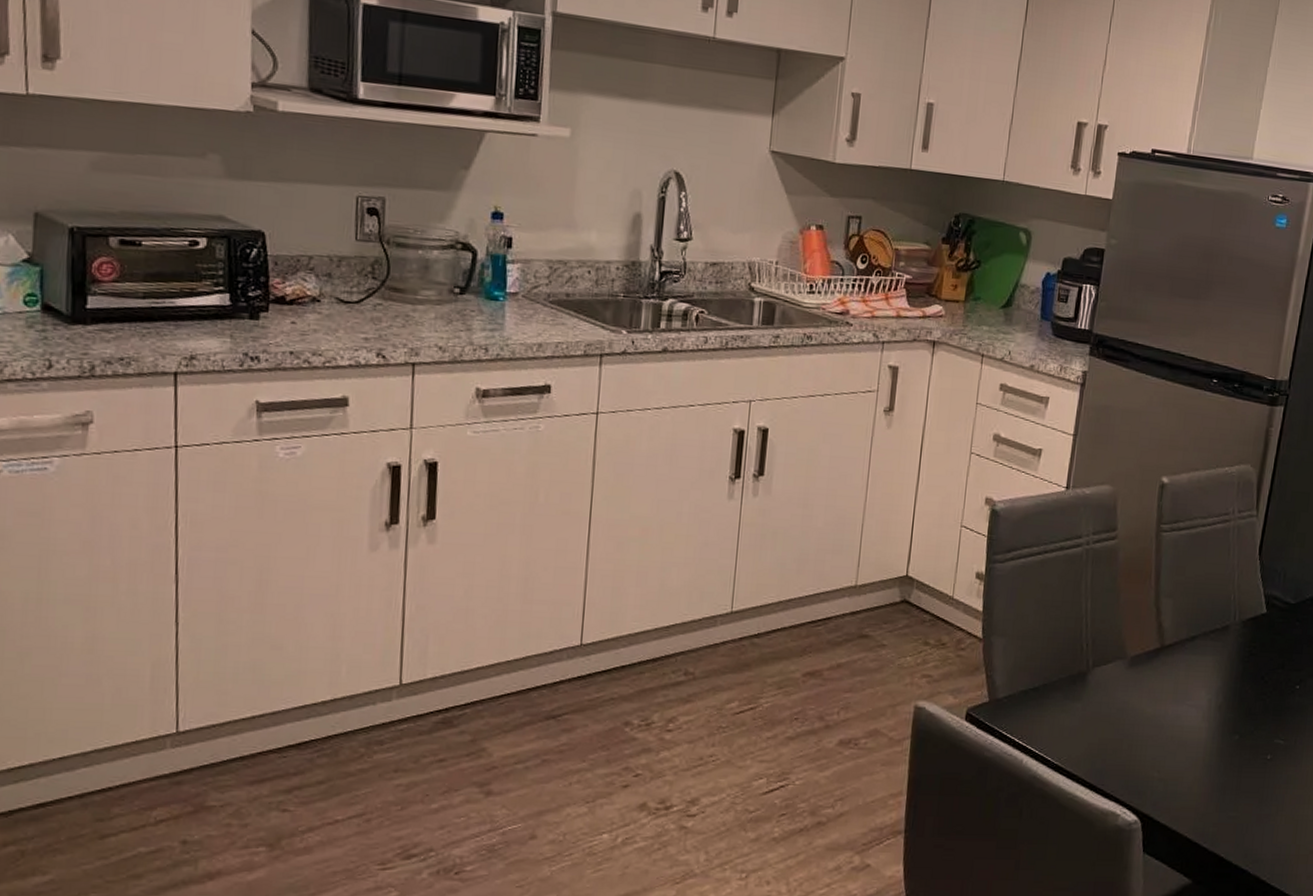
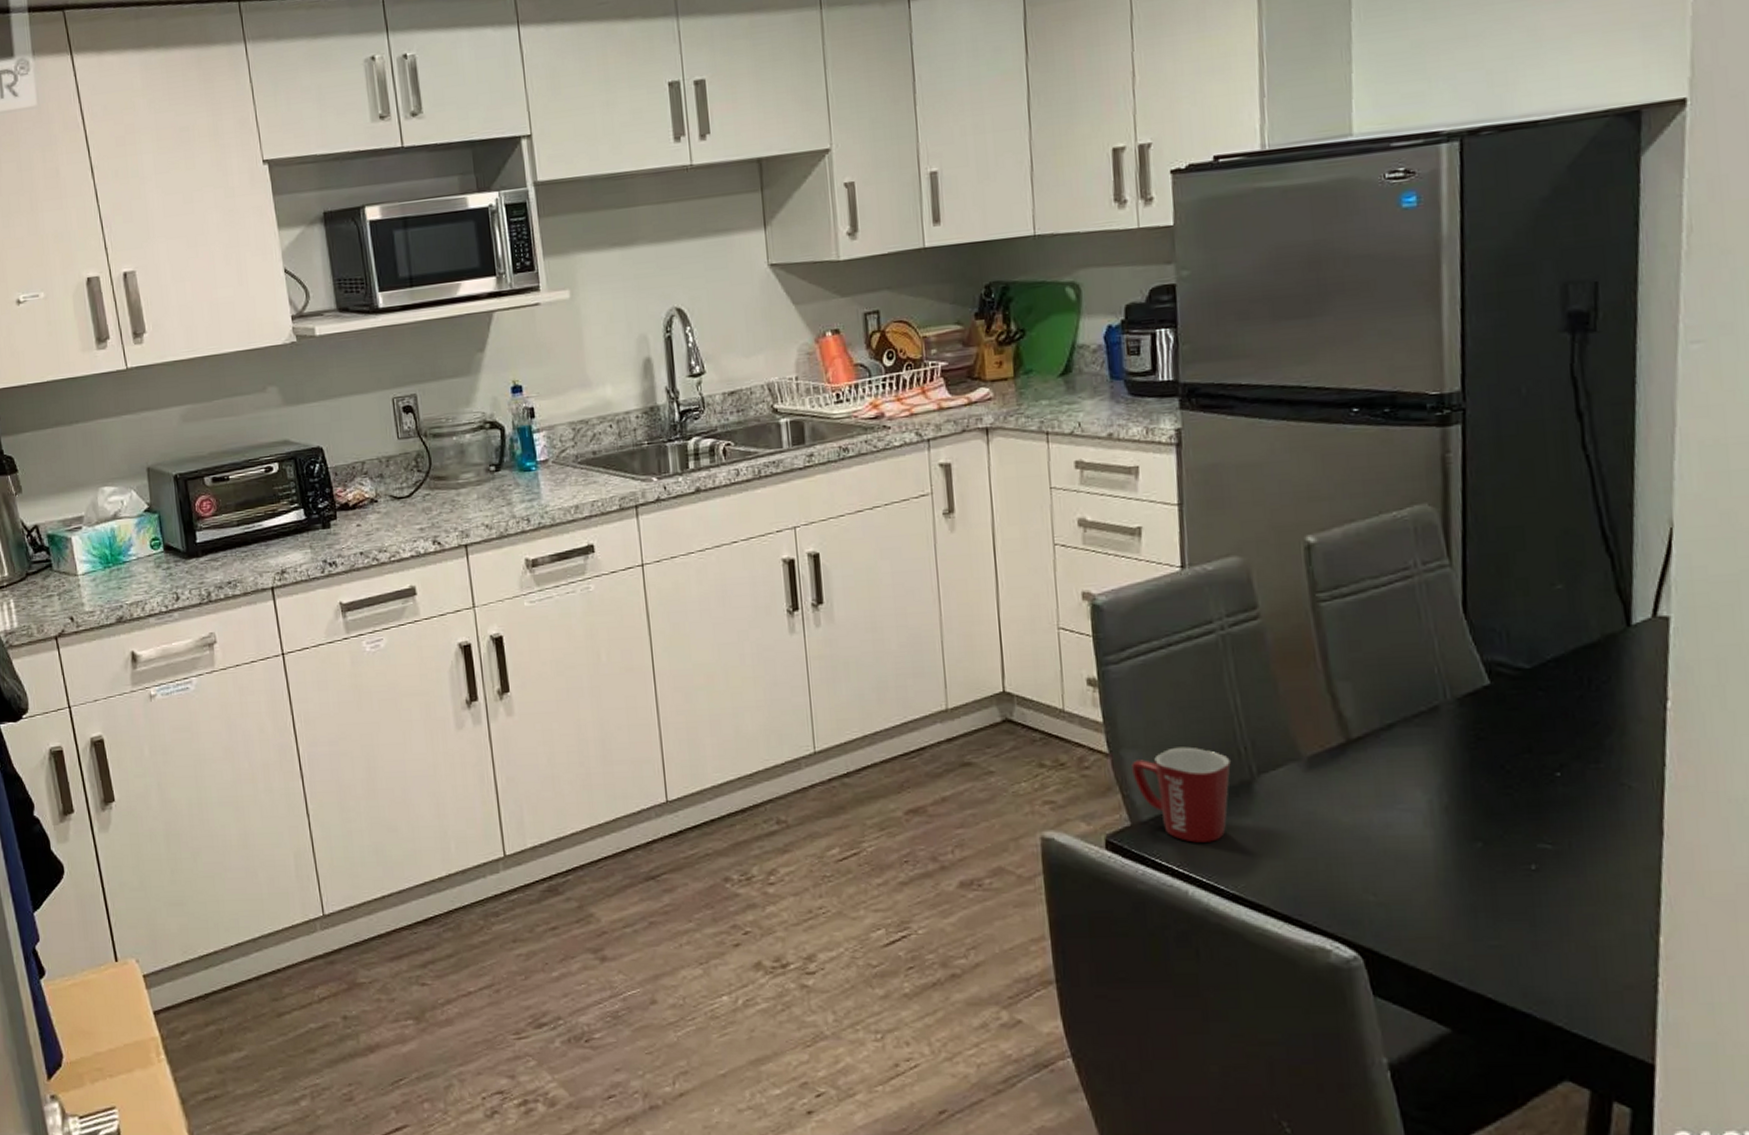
mug: none [998,638,1074,720] -> present [1131,746,1231,843]

